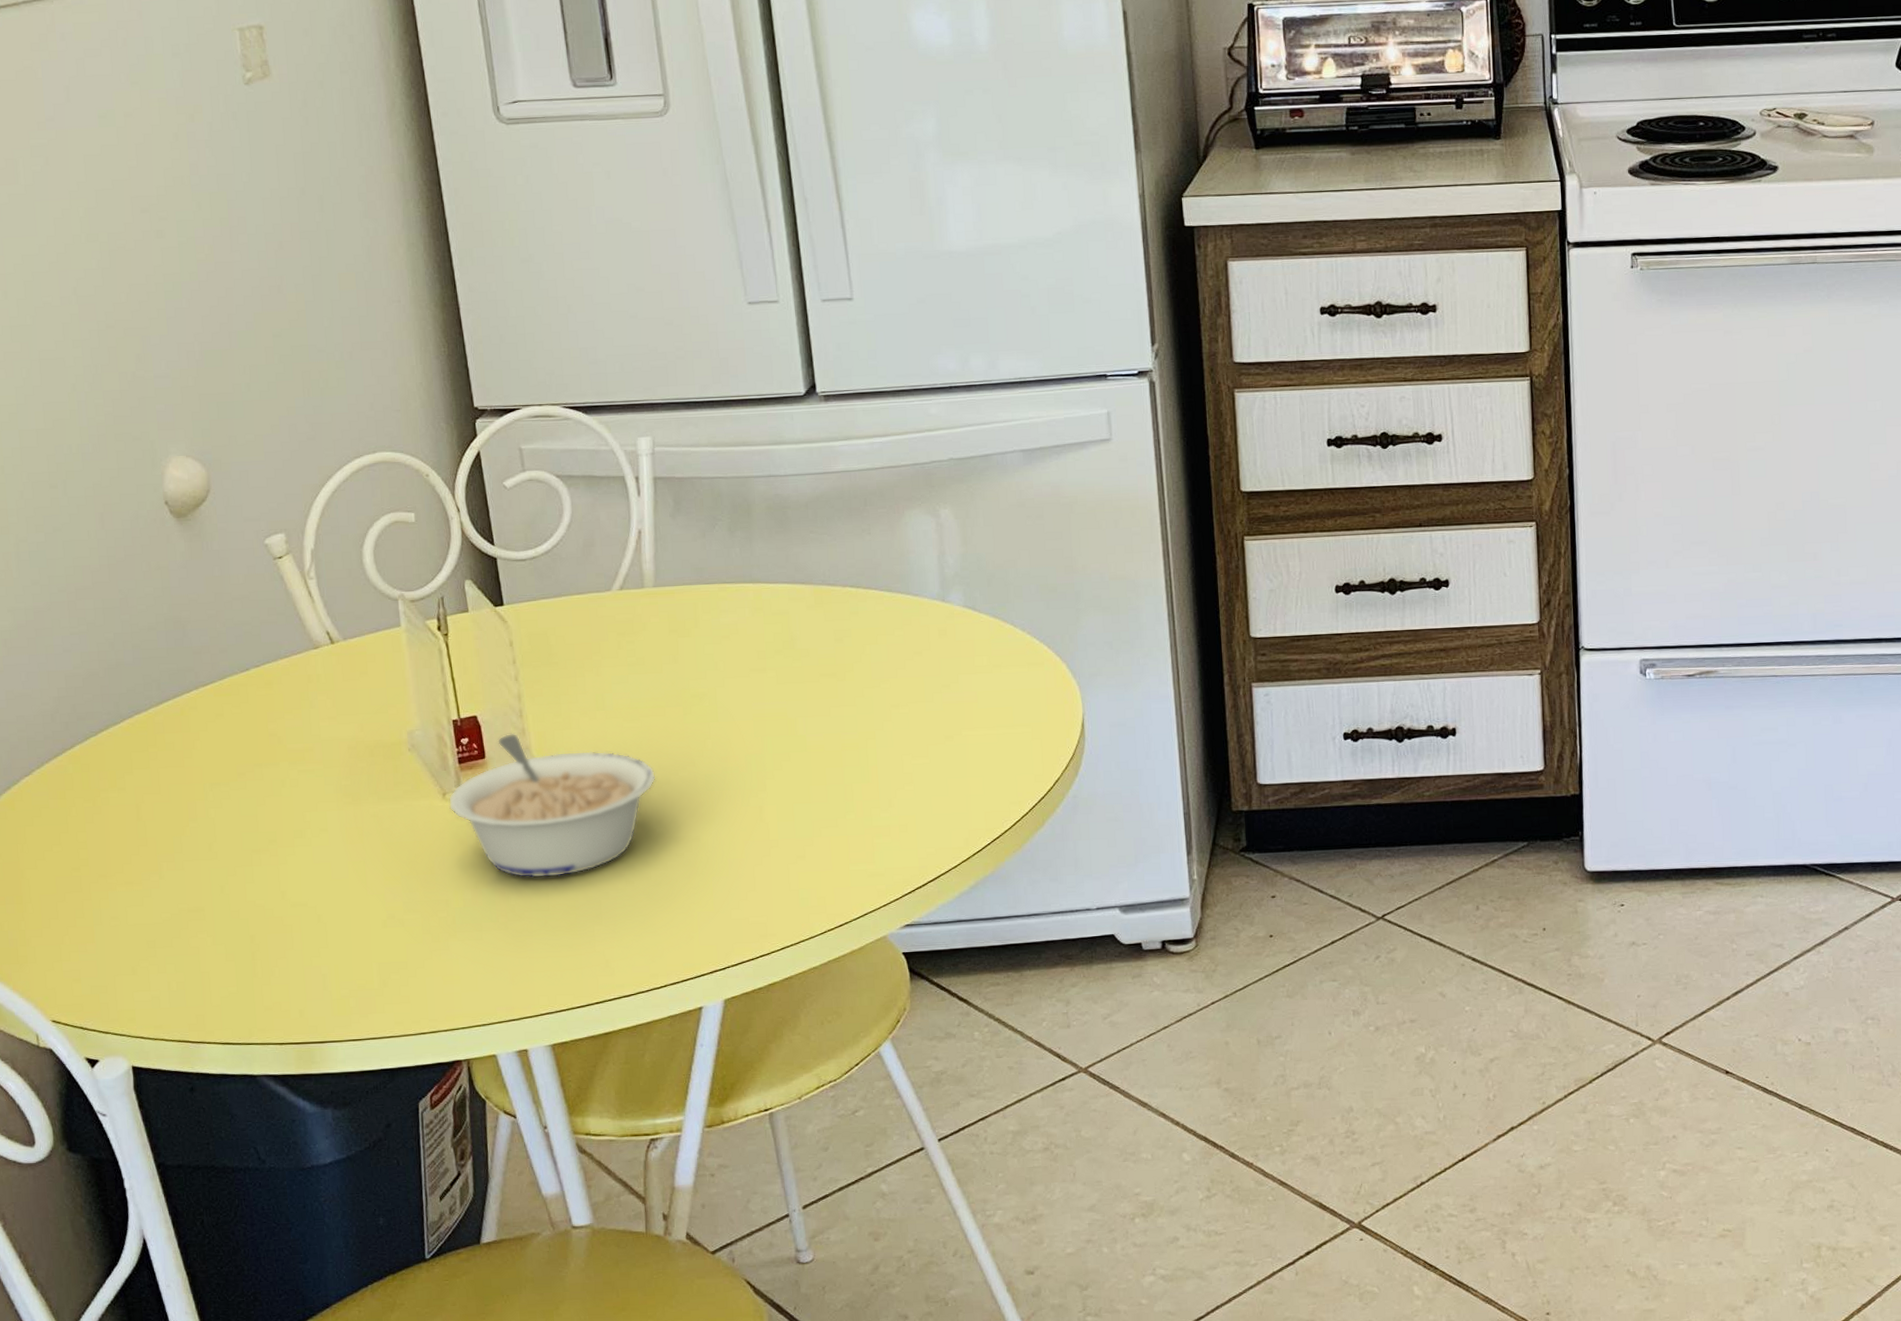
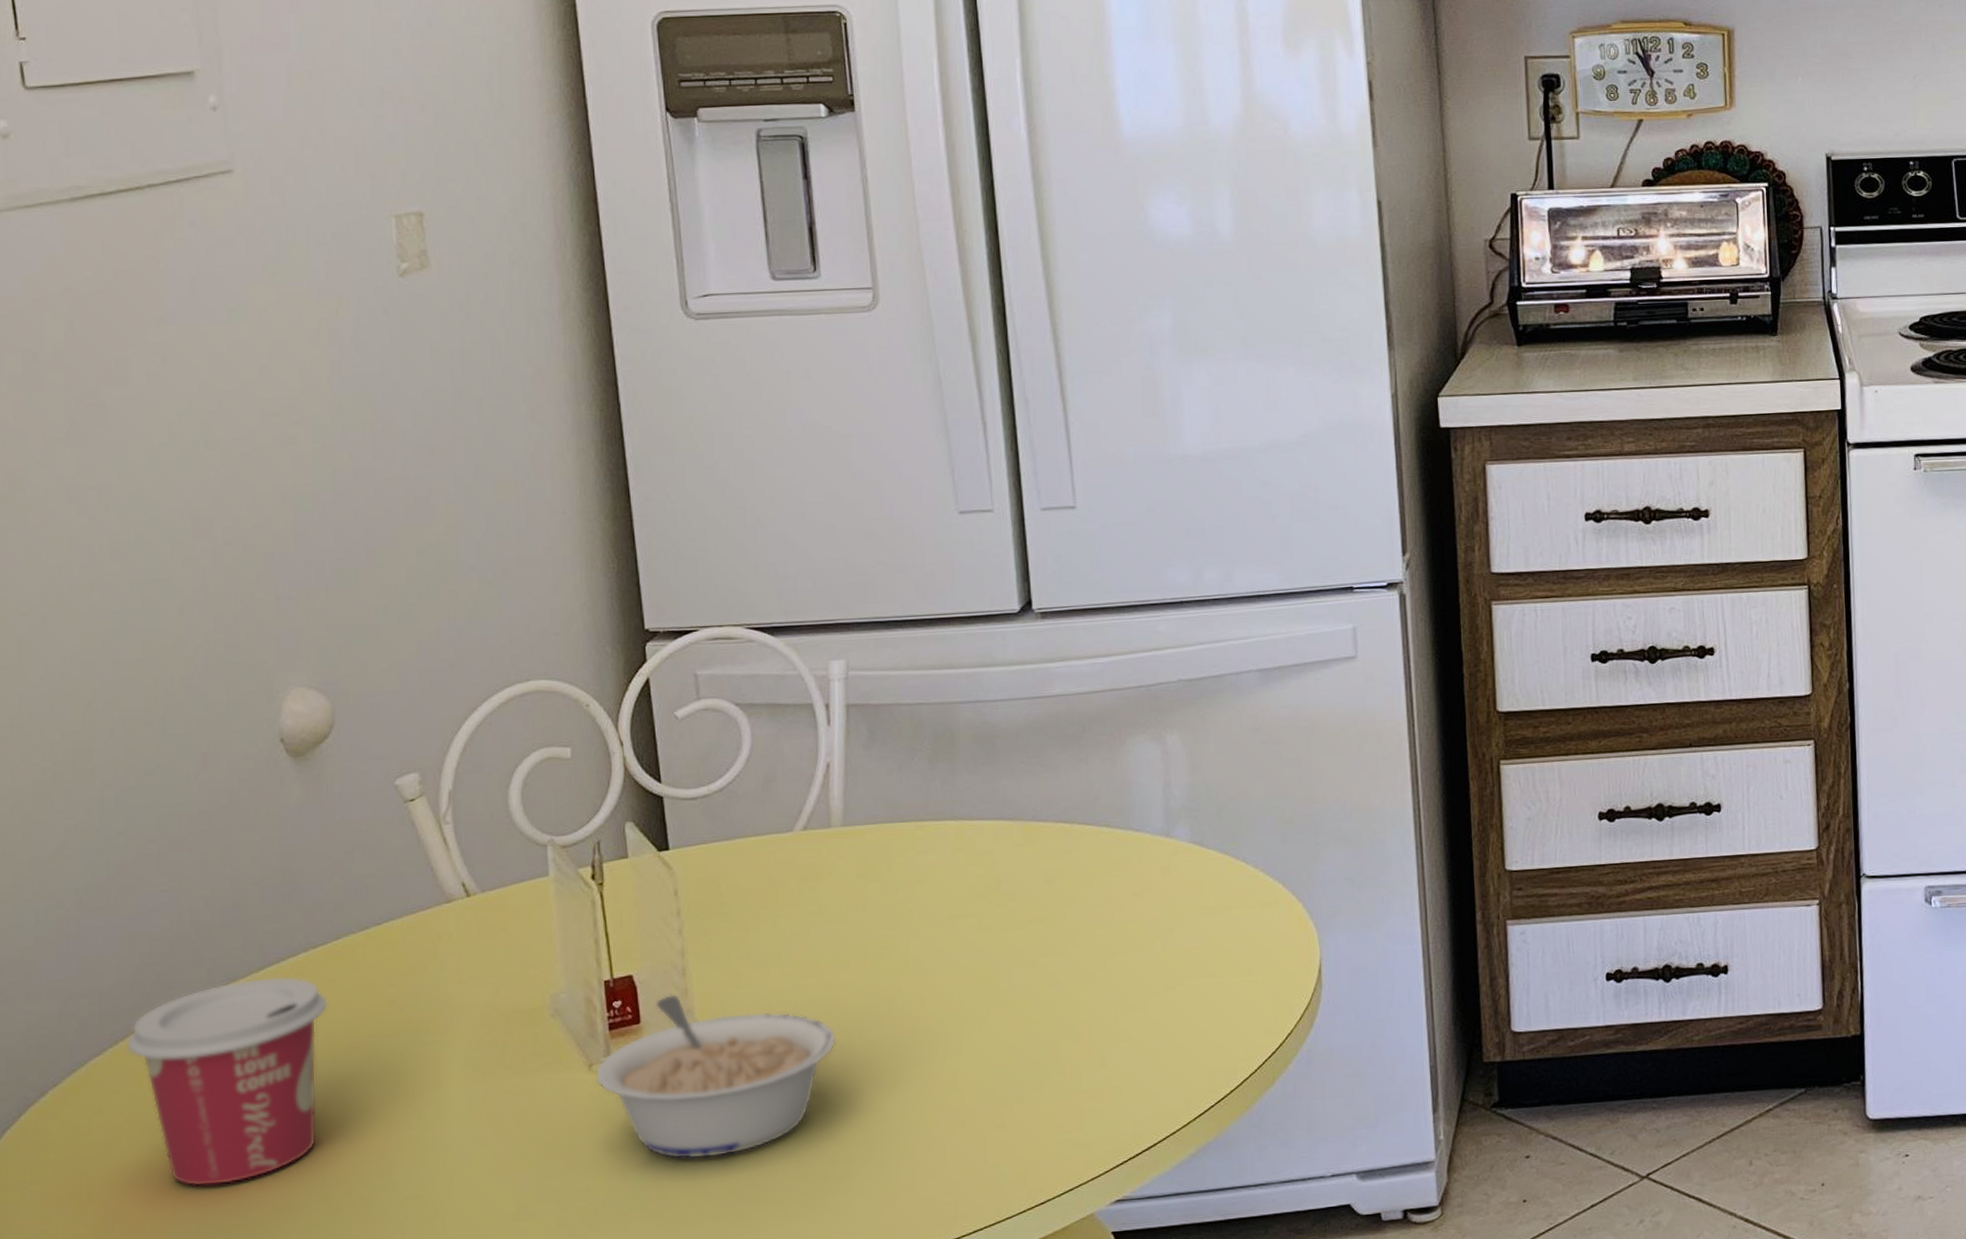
cup: none [50,710,219,891] -> present [126,976,329,1187]

